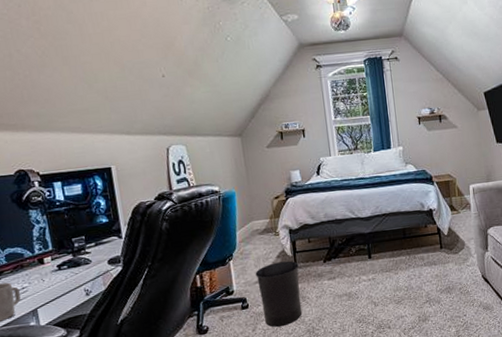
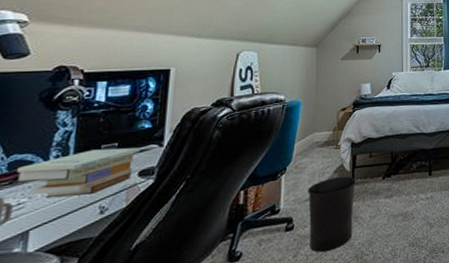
books: none [13,239,104,284] -> present [16,147,140,199]

